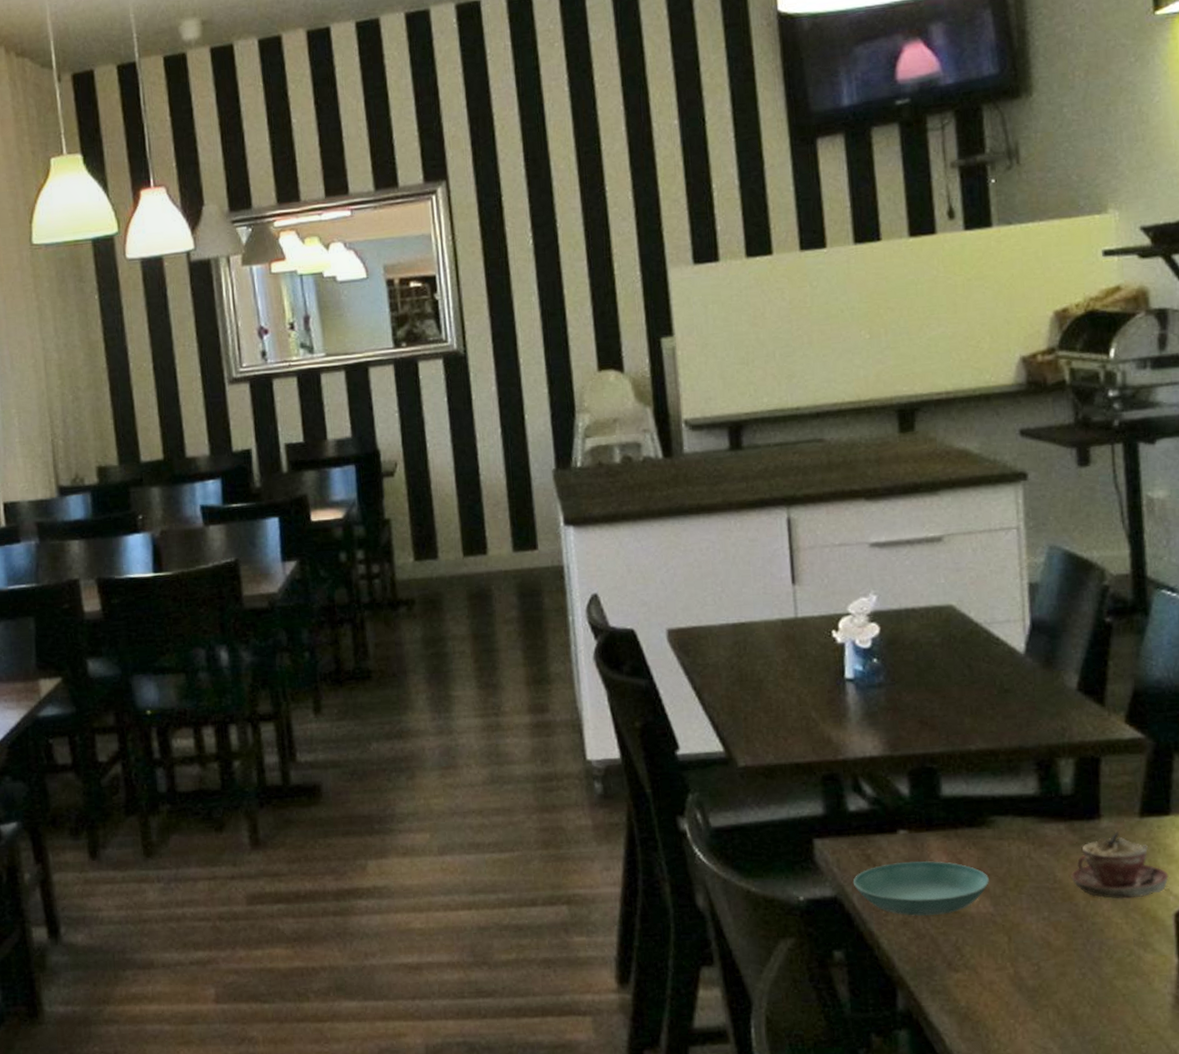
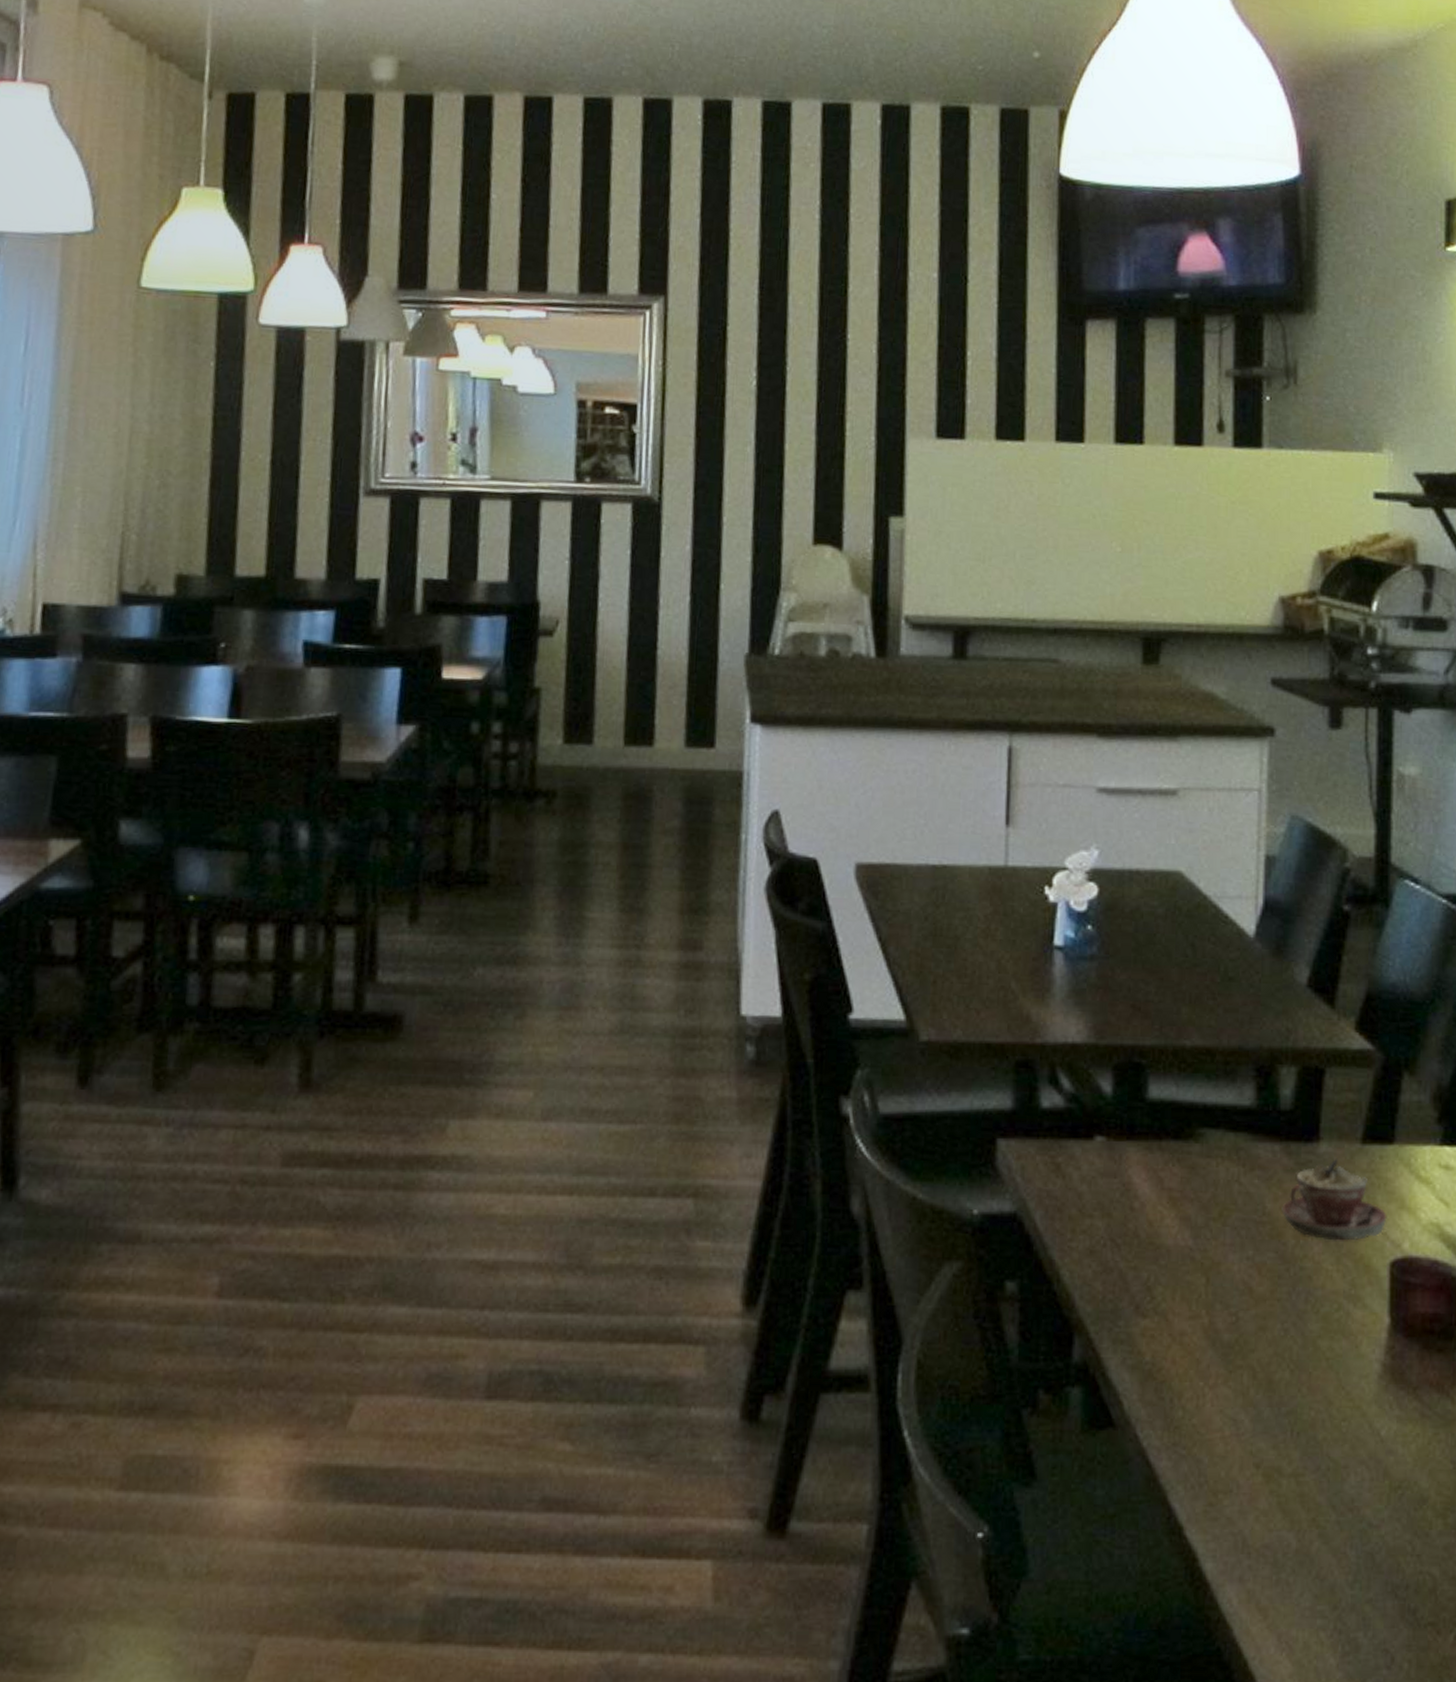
saucer: present [852,861,989,916] -> none [1037,1176,1191,1245]

